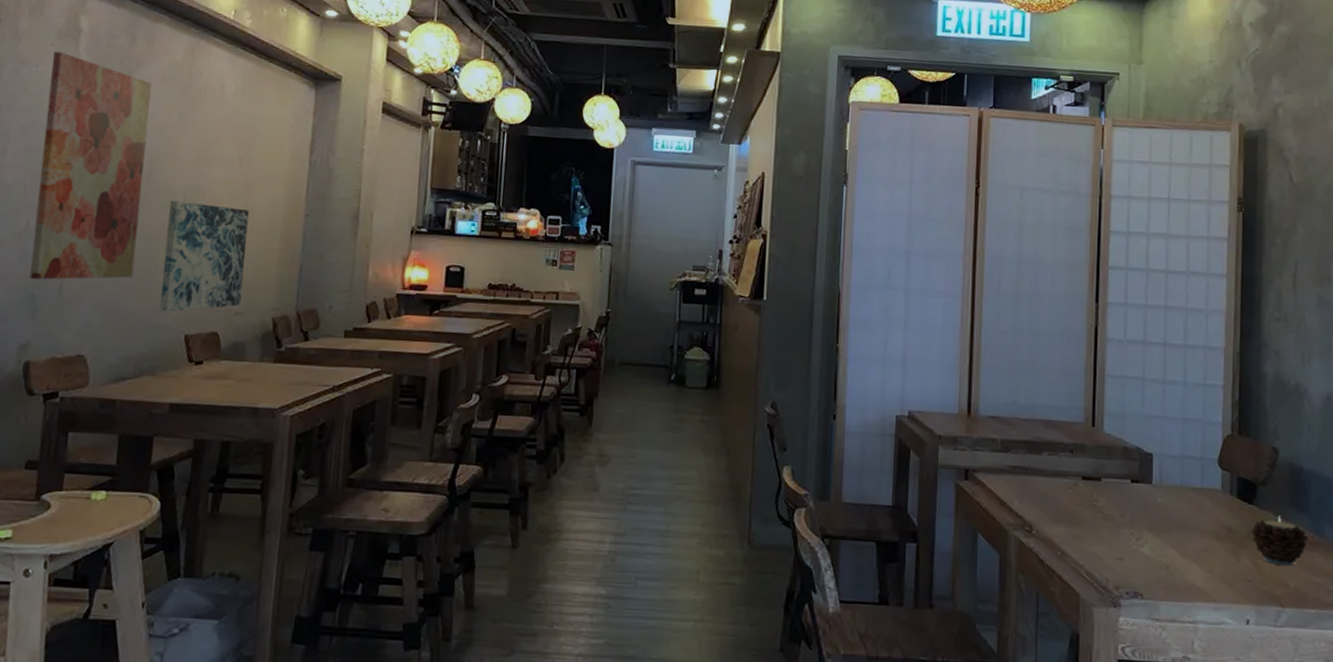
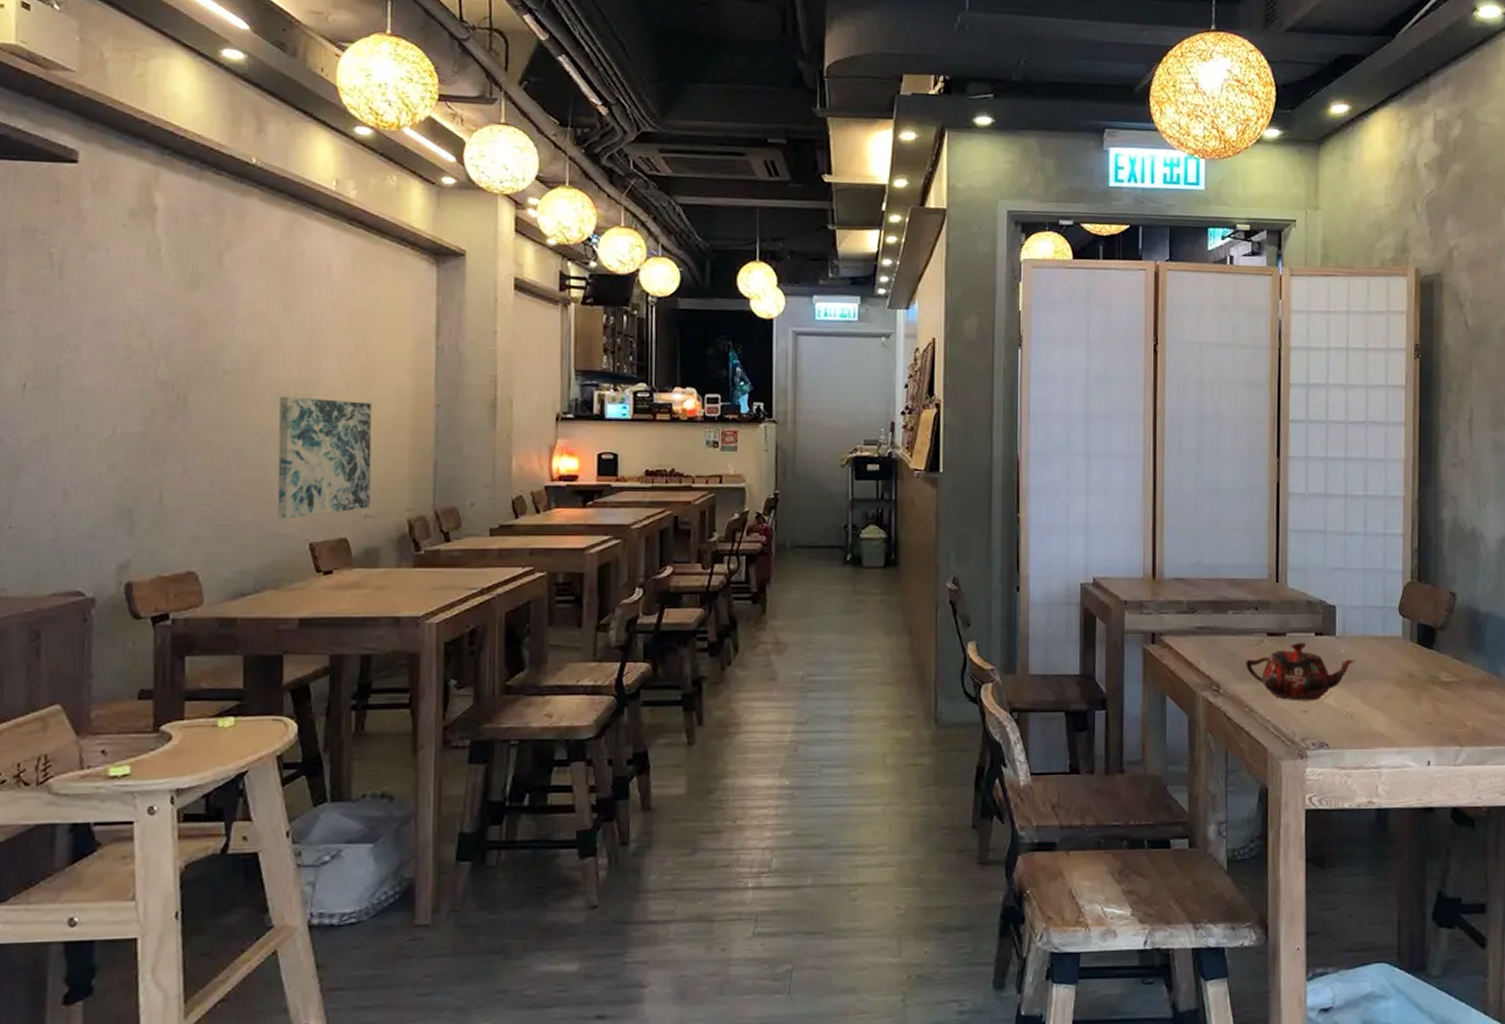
wall art: present [29,51,152,280] -> none [122,233,247,491]
teapot: none [1059,488,1172,549] -> present [1246,642,1355,701]
candle: present [1251,516,1308,566] -> none [1431,658,1485,707]

